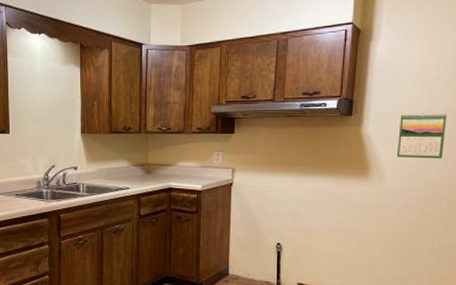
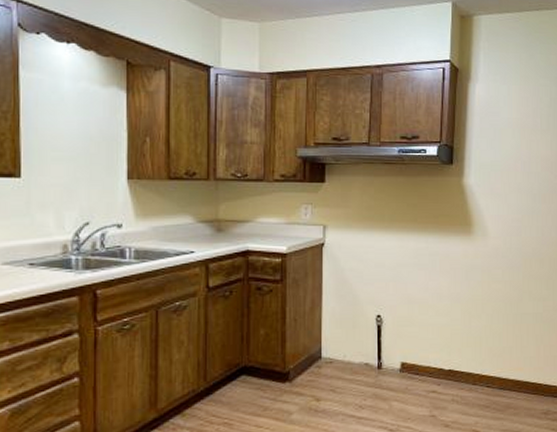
calendar: present [396,113,447,159] -> none [499,163,545,213]

